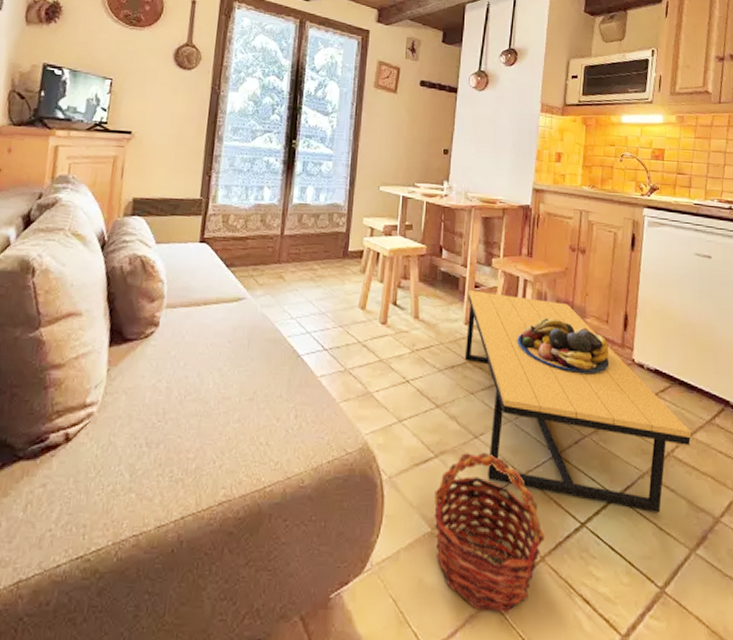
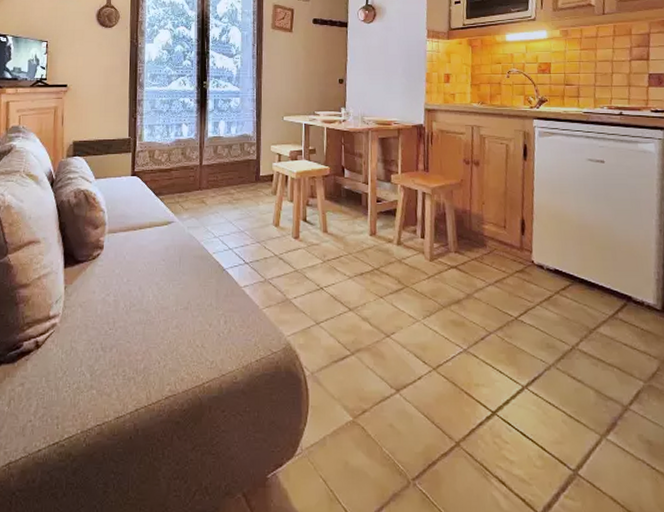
basket: present [434,452,546,613] -> none [353,349,460,492]
coffee table: present [464,291,691,513] -> none [370,205,595,402]
fruit bowl: present [517,318,610,375] -> none [420,227,510,276]

